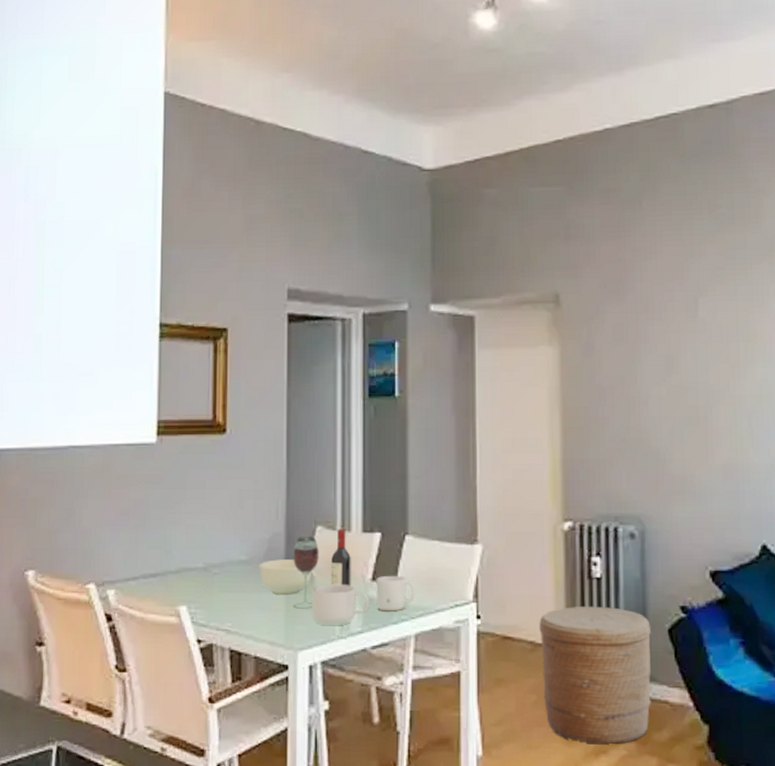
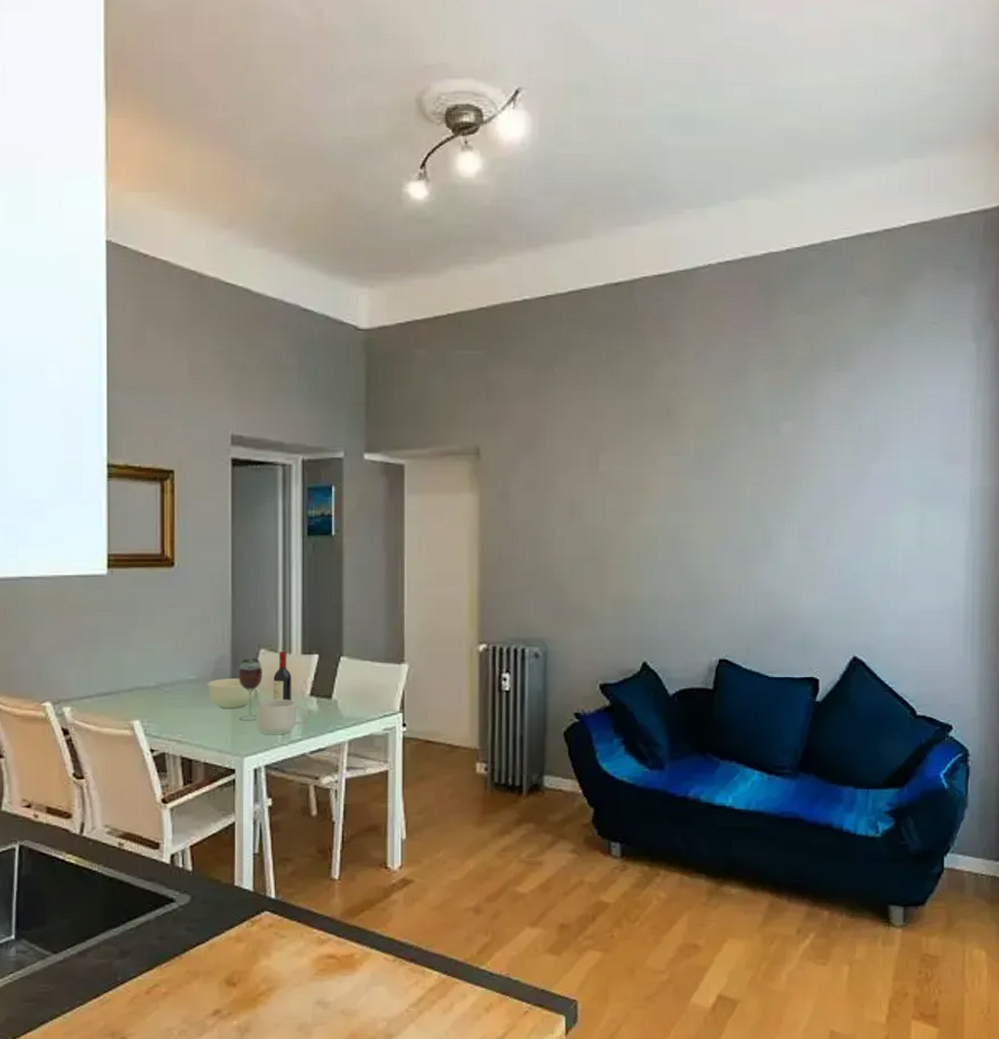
mug: present [375,575,415,612] -> none [313,691,349,722]
basket: present [539,606,651,745] -> none [456,714,550,826]

